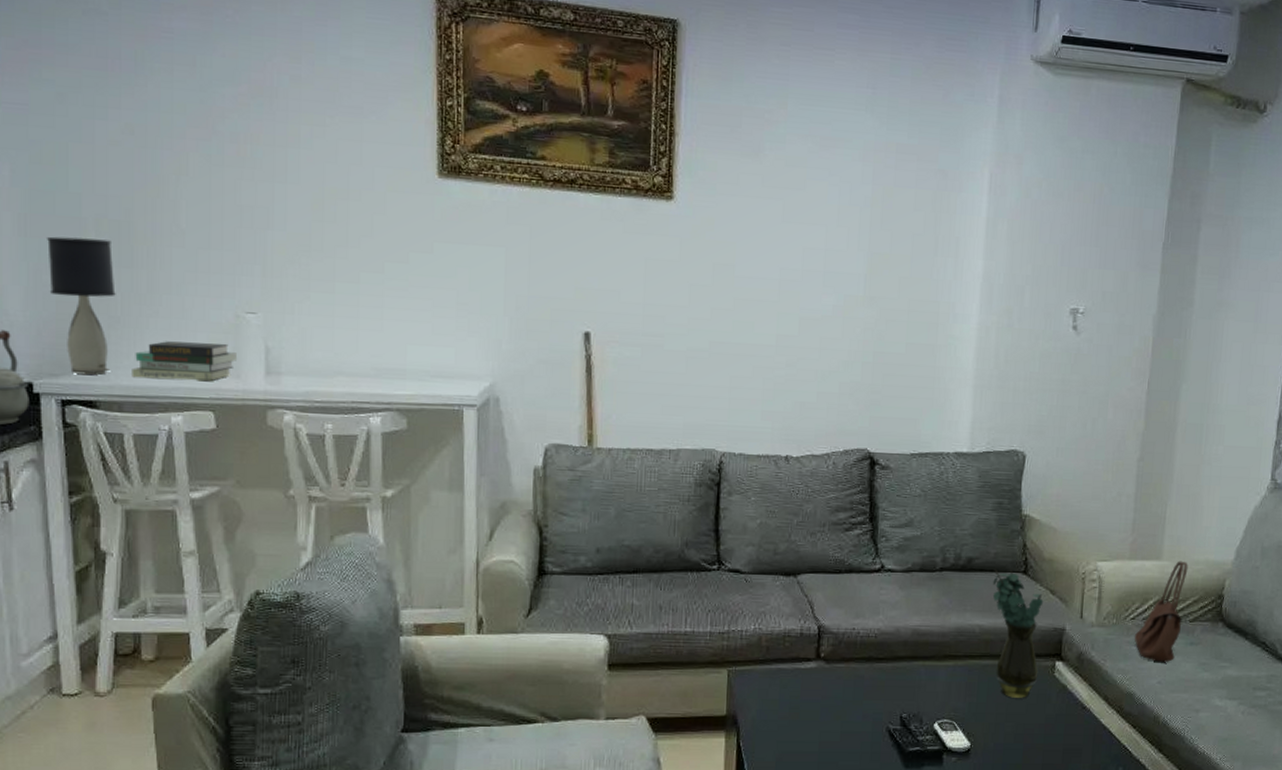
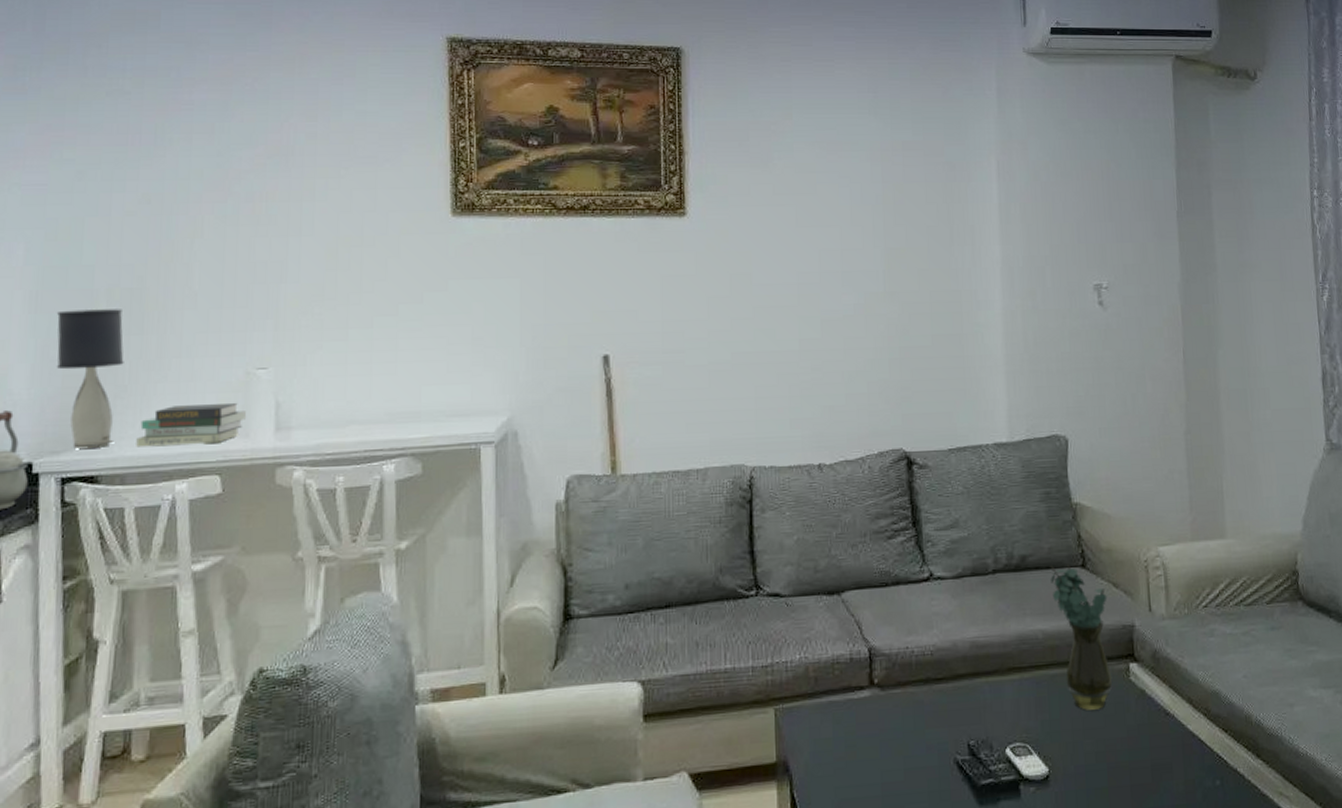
handbag: present [1134,561,1188,663] -> none [1209,537,1259,654]

